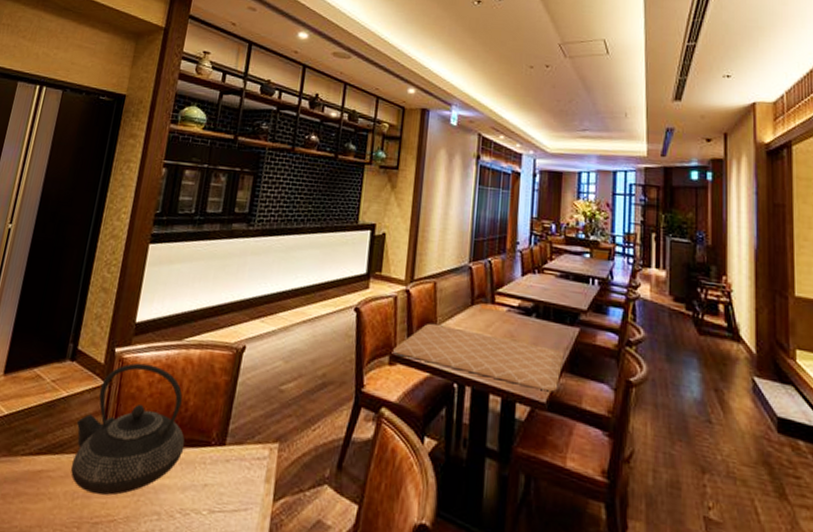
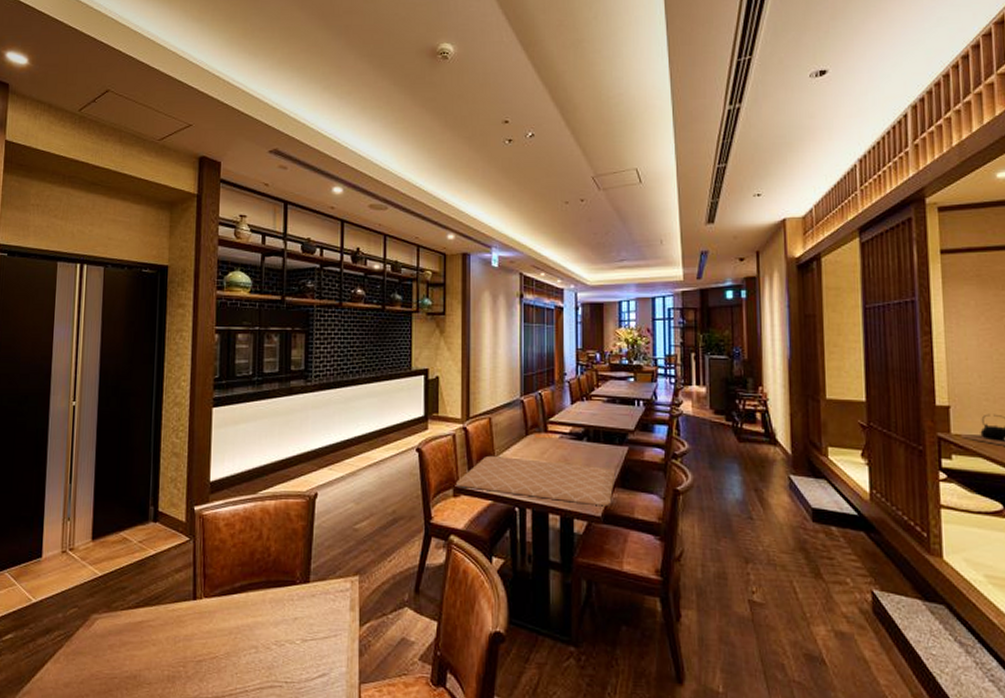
teapot: present [70,363,185,496] -> none [167,518,272,637]

